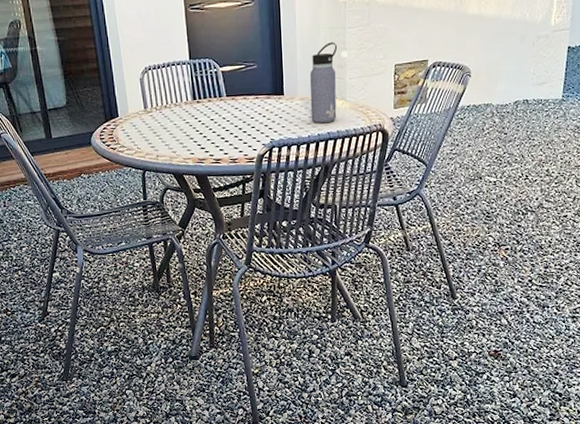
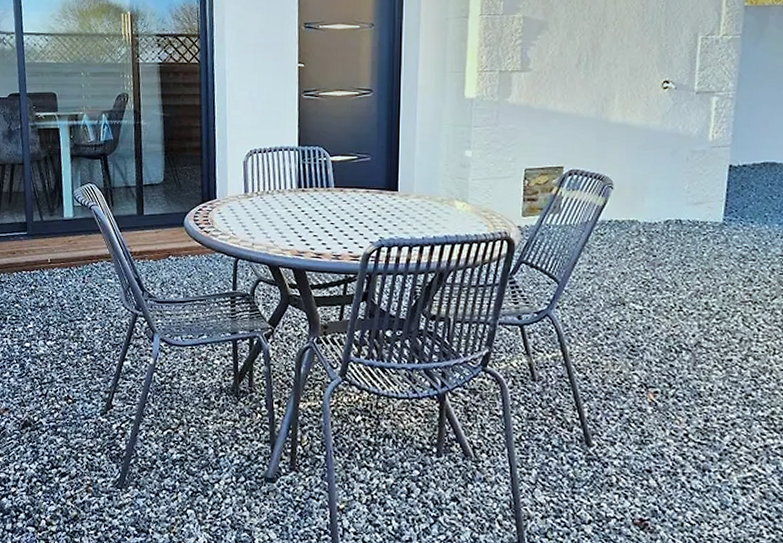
water bottle: present [310,42,337,124] -> none [427,140,460,226]

